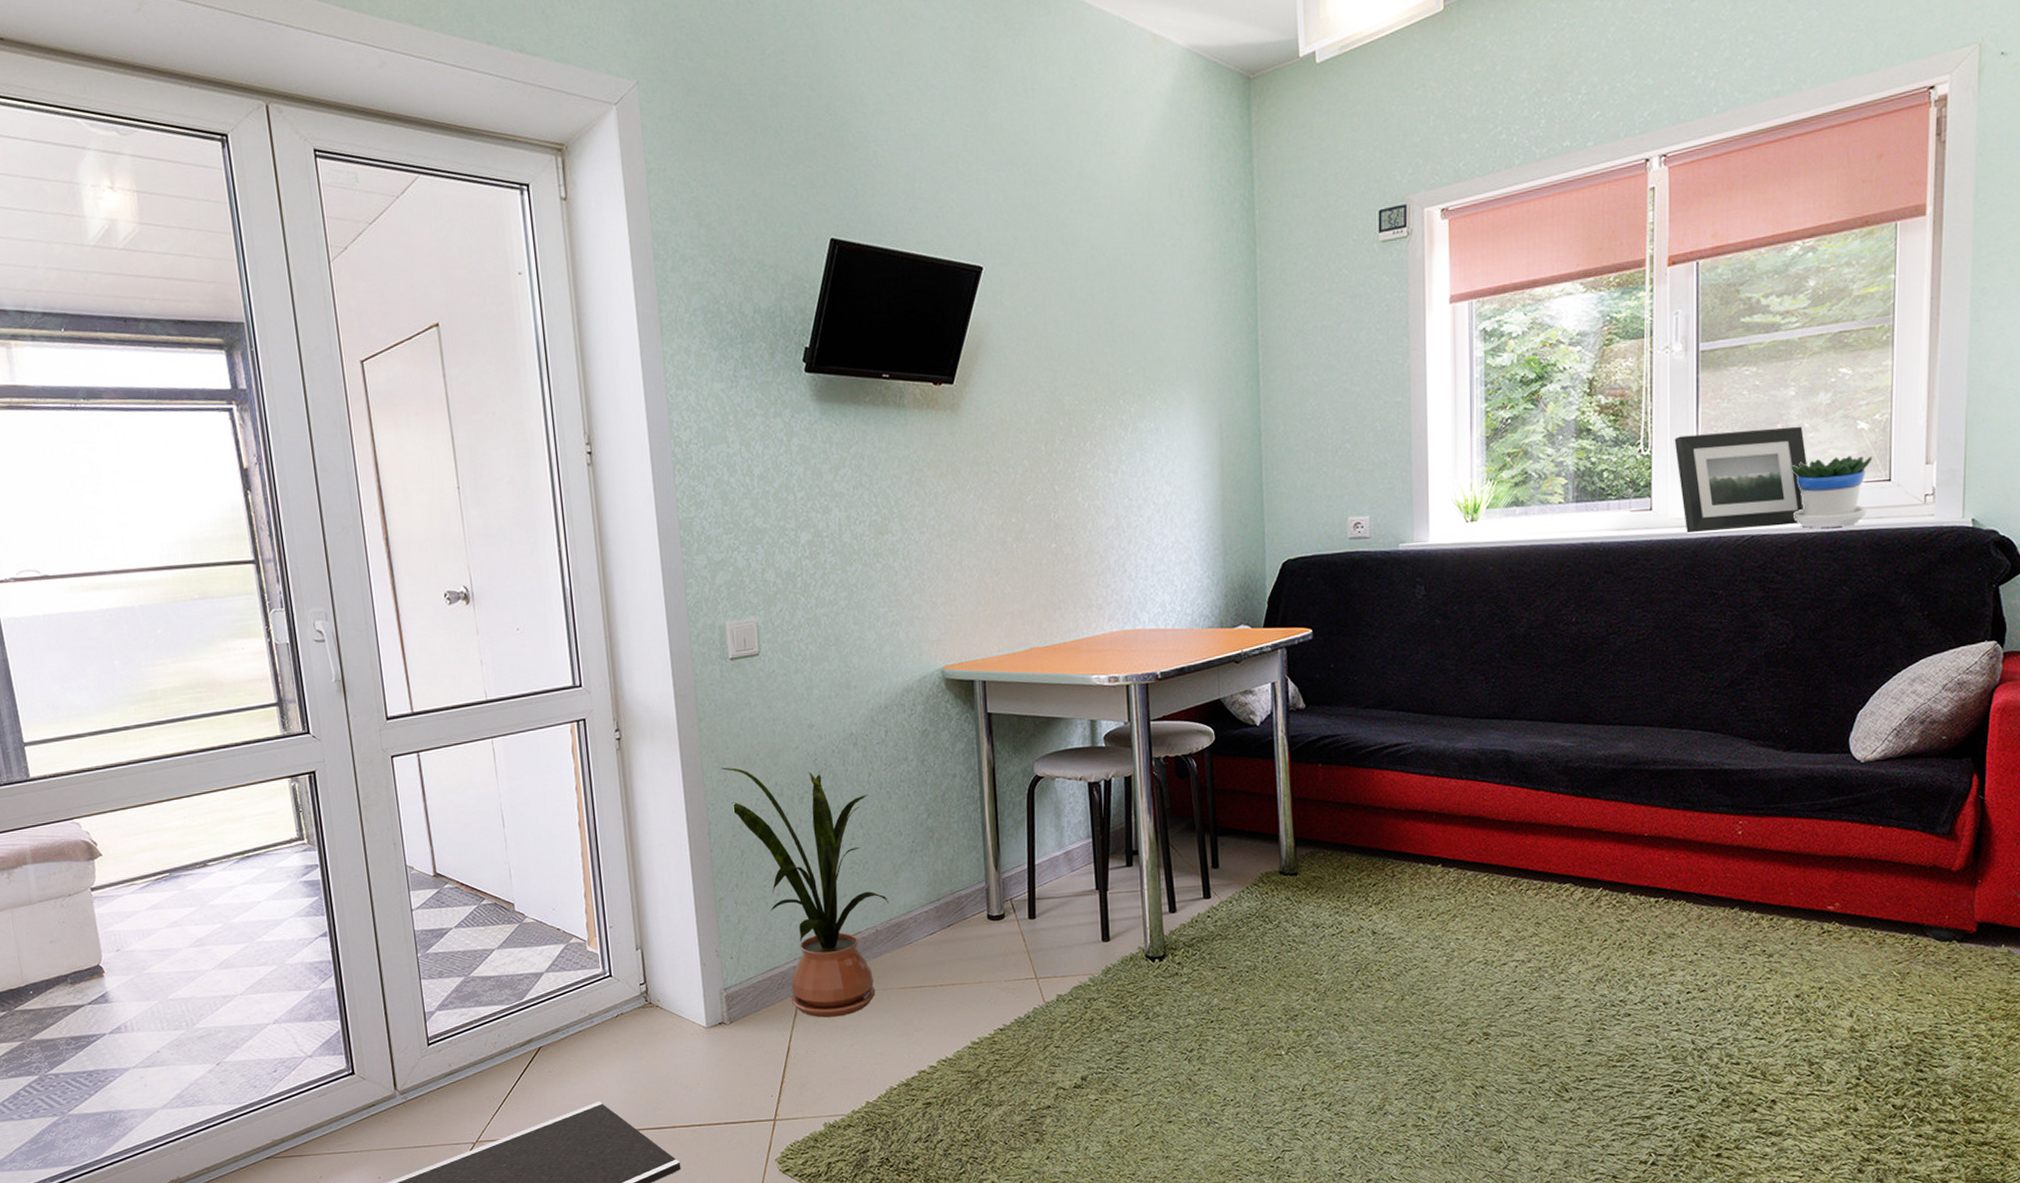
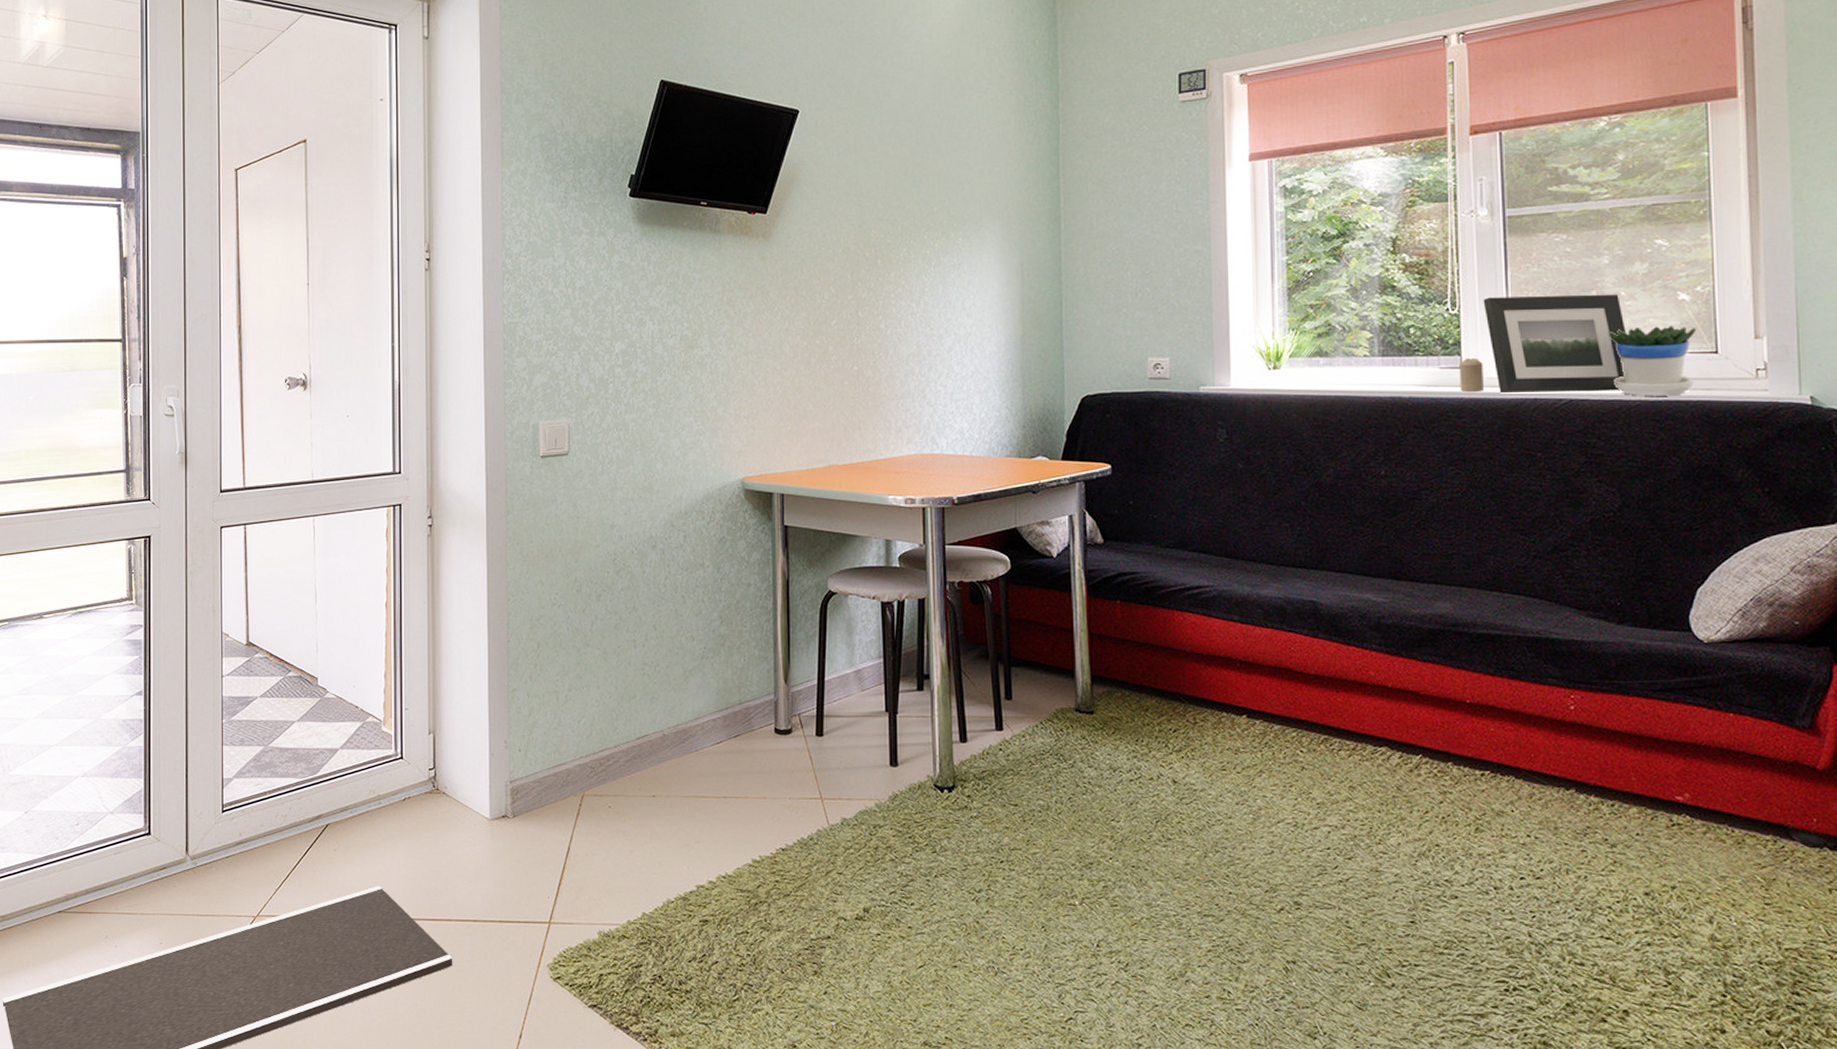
house plant: present [721,767,889,1018] -> none [524,560,677,821]
candle: none [1649,498,1672,535] -> present [1459,358,1484,393]

